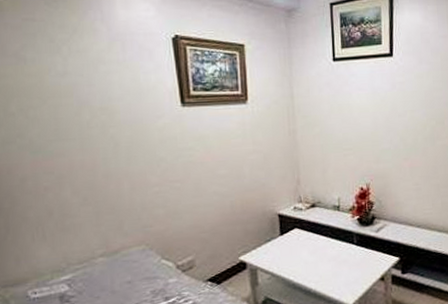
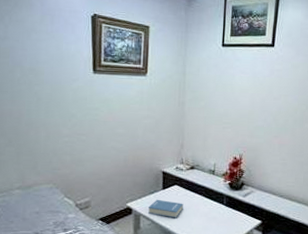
hardback book: none [266,247,308,268] -> present [148,199,184,218]

